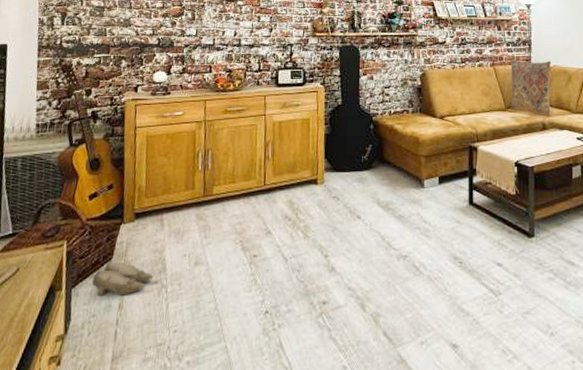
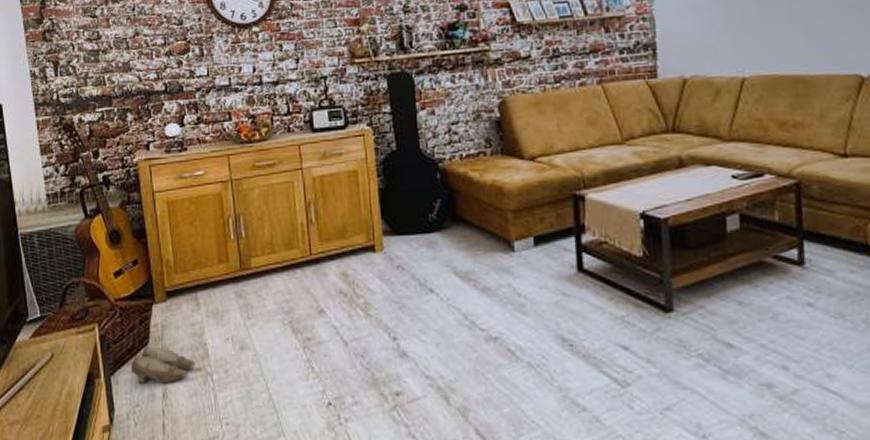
pillow: present [510,58,551,117] -> none [626,70,691,149]

